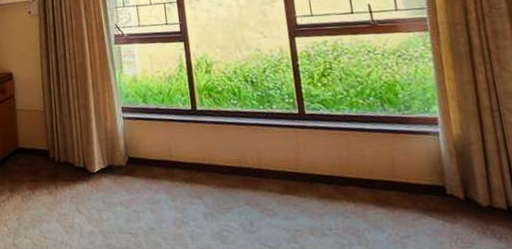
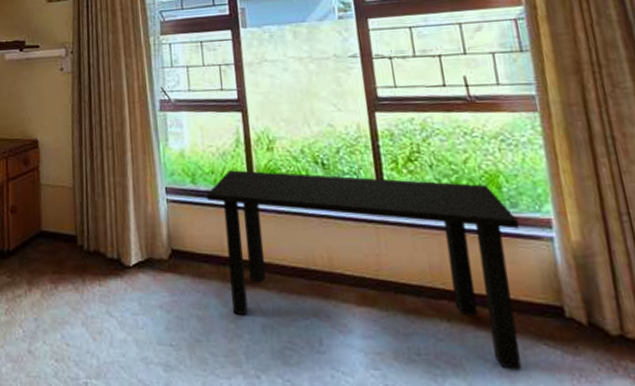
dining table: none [156,90,412,237] -> present [206,170,522,369]

